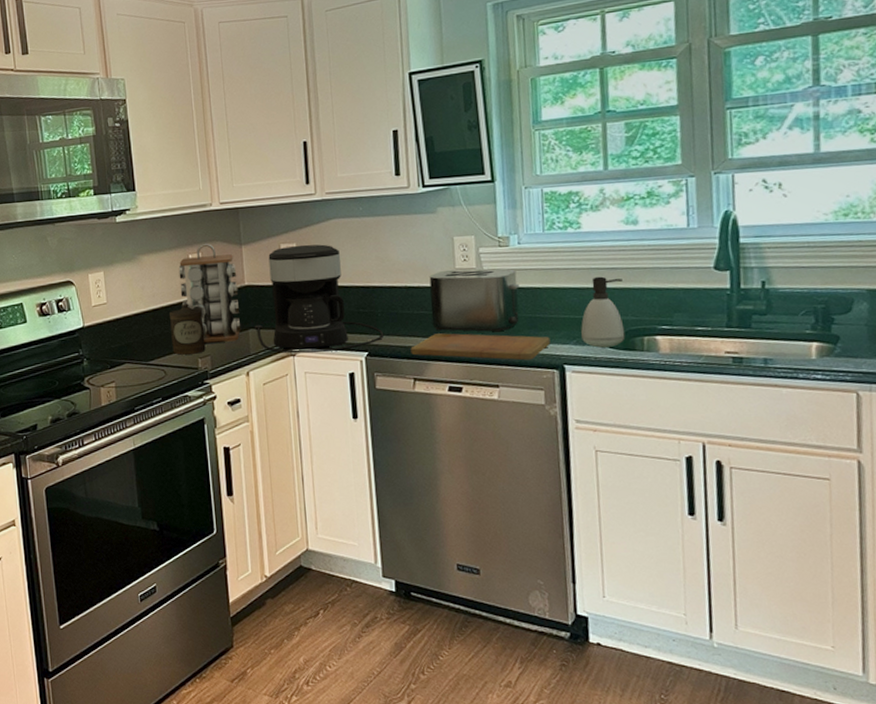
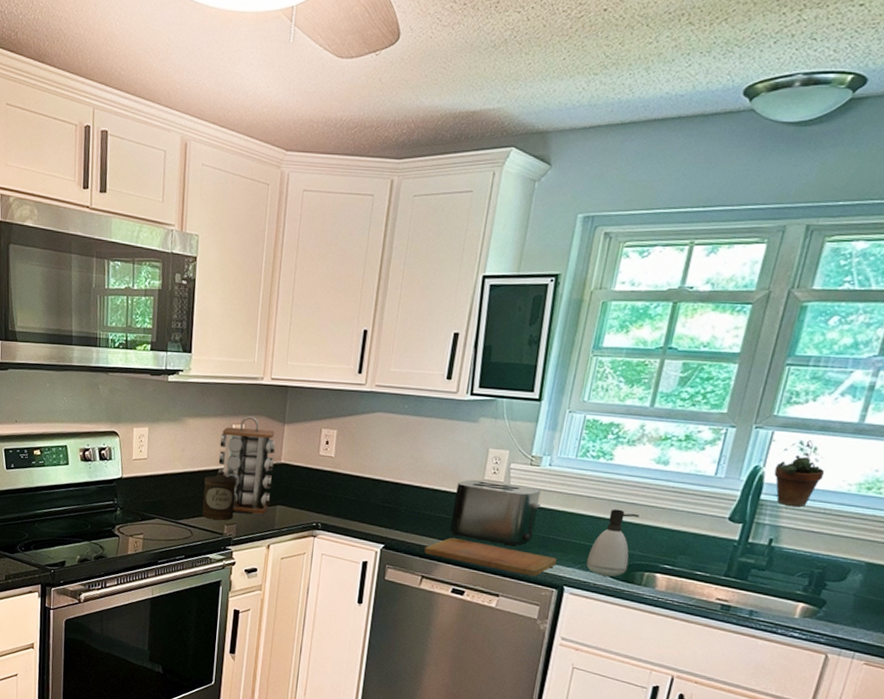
coffee maker: present [254,244,384,354] -> none [282,432,403,539]
succulent plant: none [745,177,797,246] -> present [774,440,825,507]

